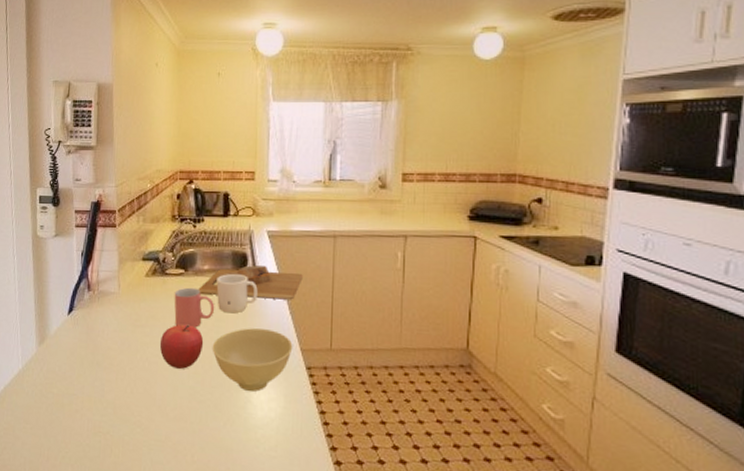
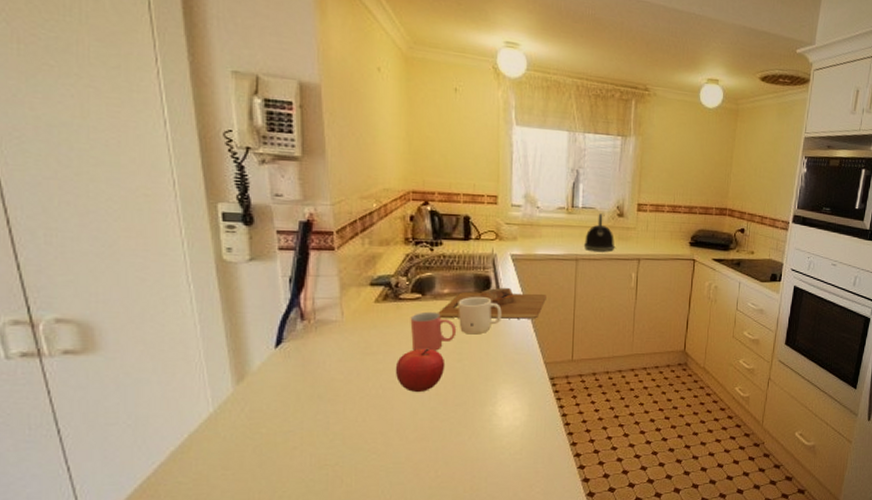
bowl: present [212,328,293,392] -> none [454,347,537,405]
kettle: none [343,186,378,229] -> present [584,213,615,253]

